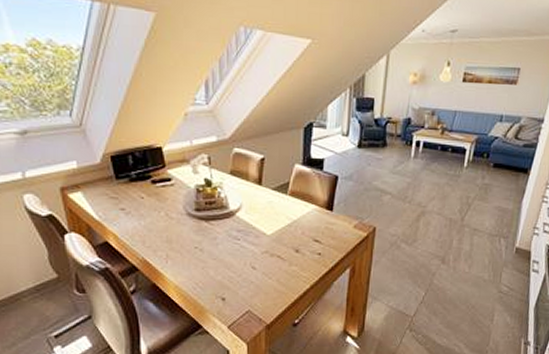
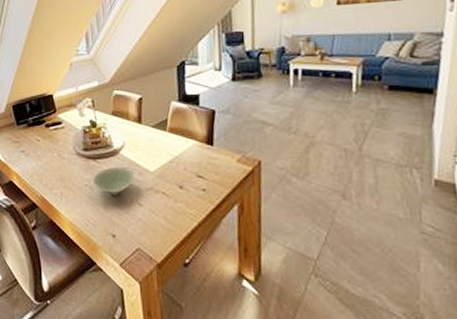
bowl: none [203,230,251,259] -> present [92,168,135,196]

